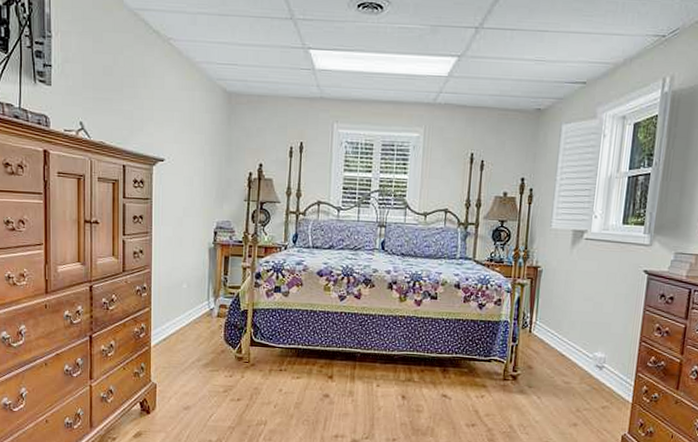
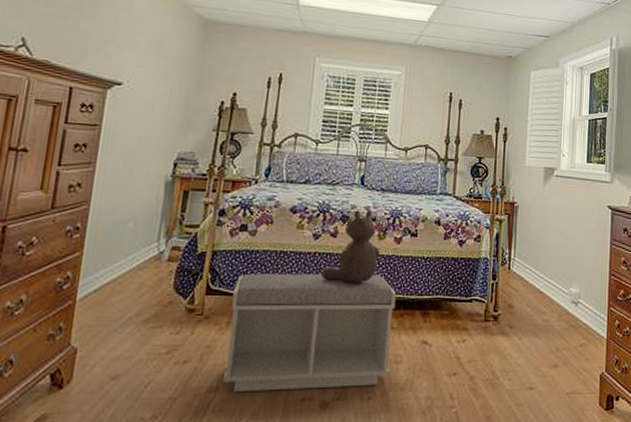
bench: none [269,329,417,430] -> present [222,273,396,393]
teddy bear: none [347,273,402,341] -> present [321,209,381,284]

